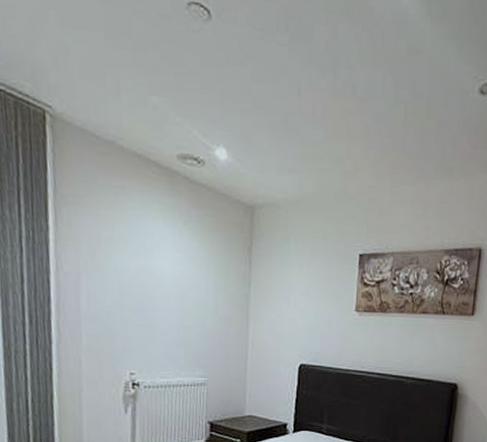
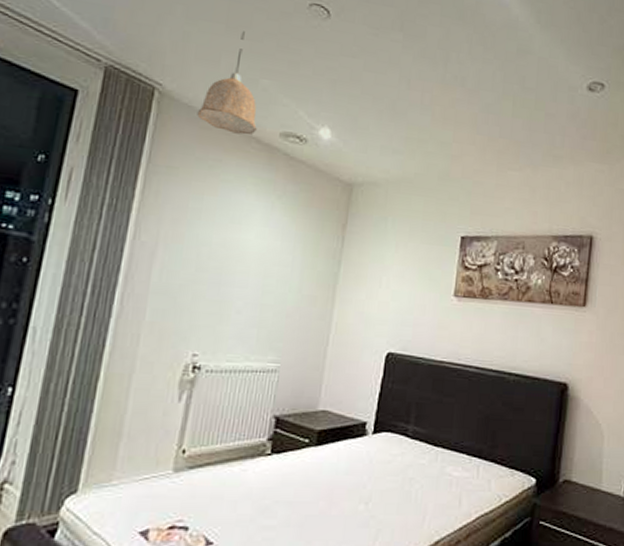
pendant lamp: none [92,39,154,159] -> present [197,31,257,135]

